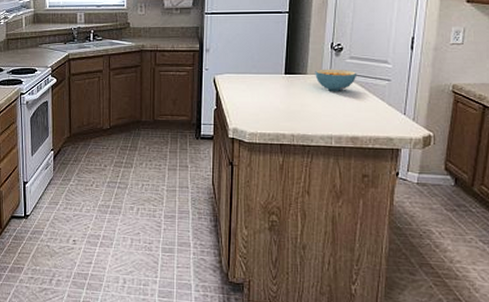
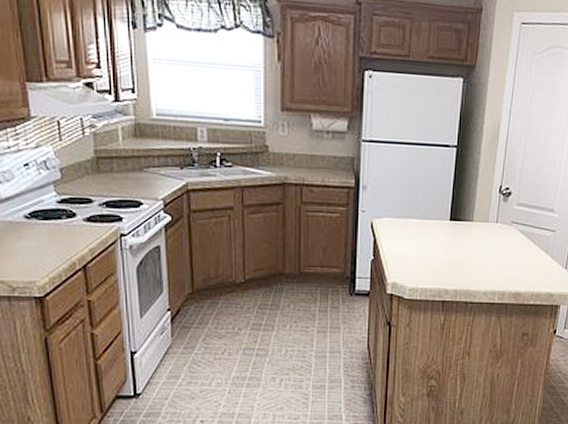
cereal bowl: present [315,69,357,91] -> none [481,215,524,242]

